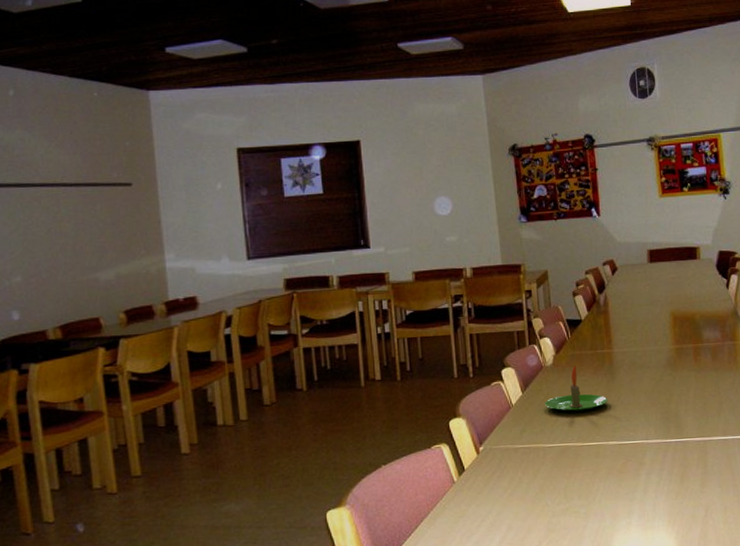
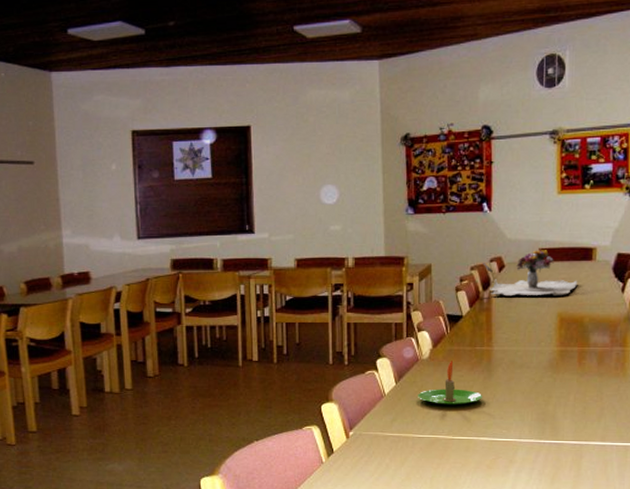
flower arrangement: none [596,251,686,298] -> present [483,250,578,296]

